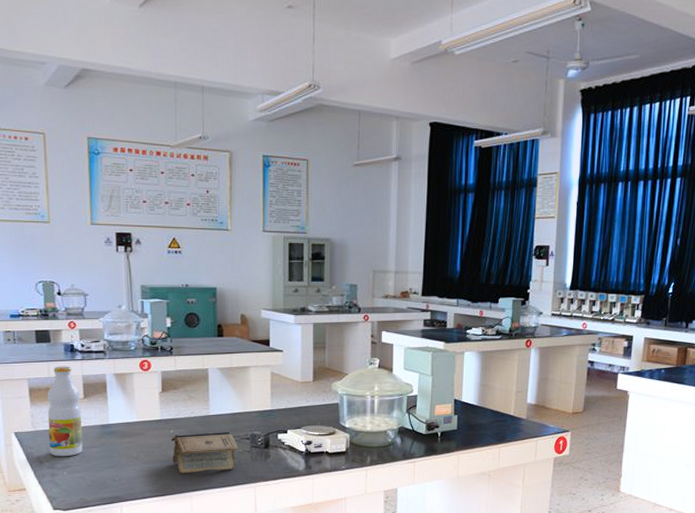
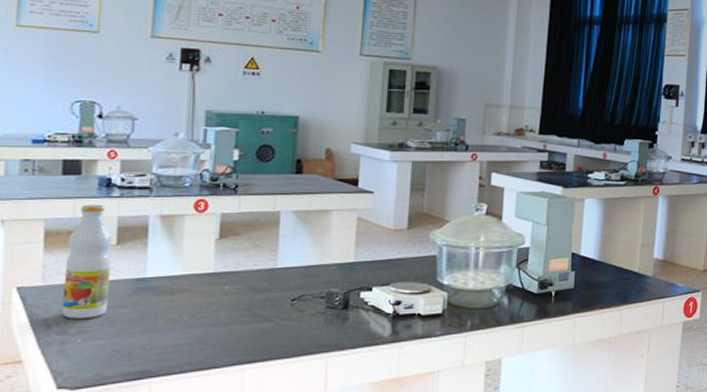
book: present [171,431,239,474] -> none [224,288,310,341]

